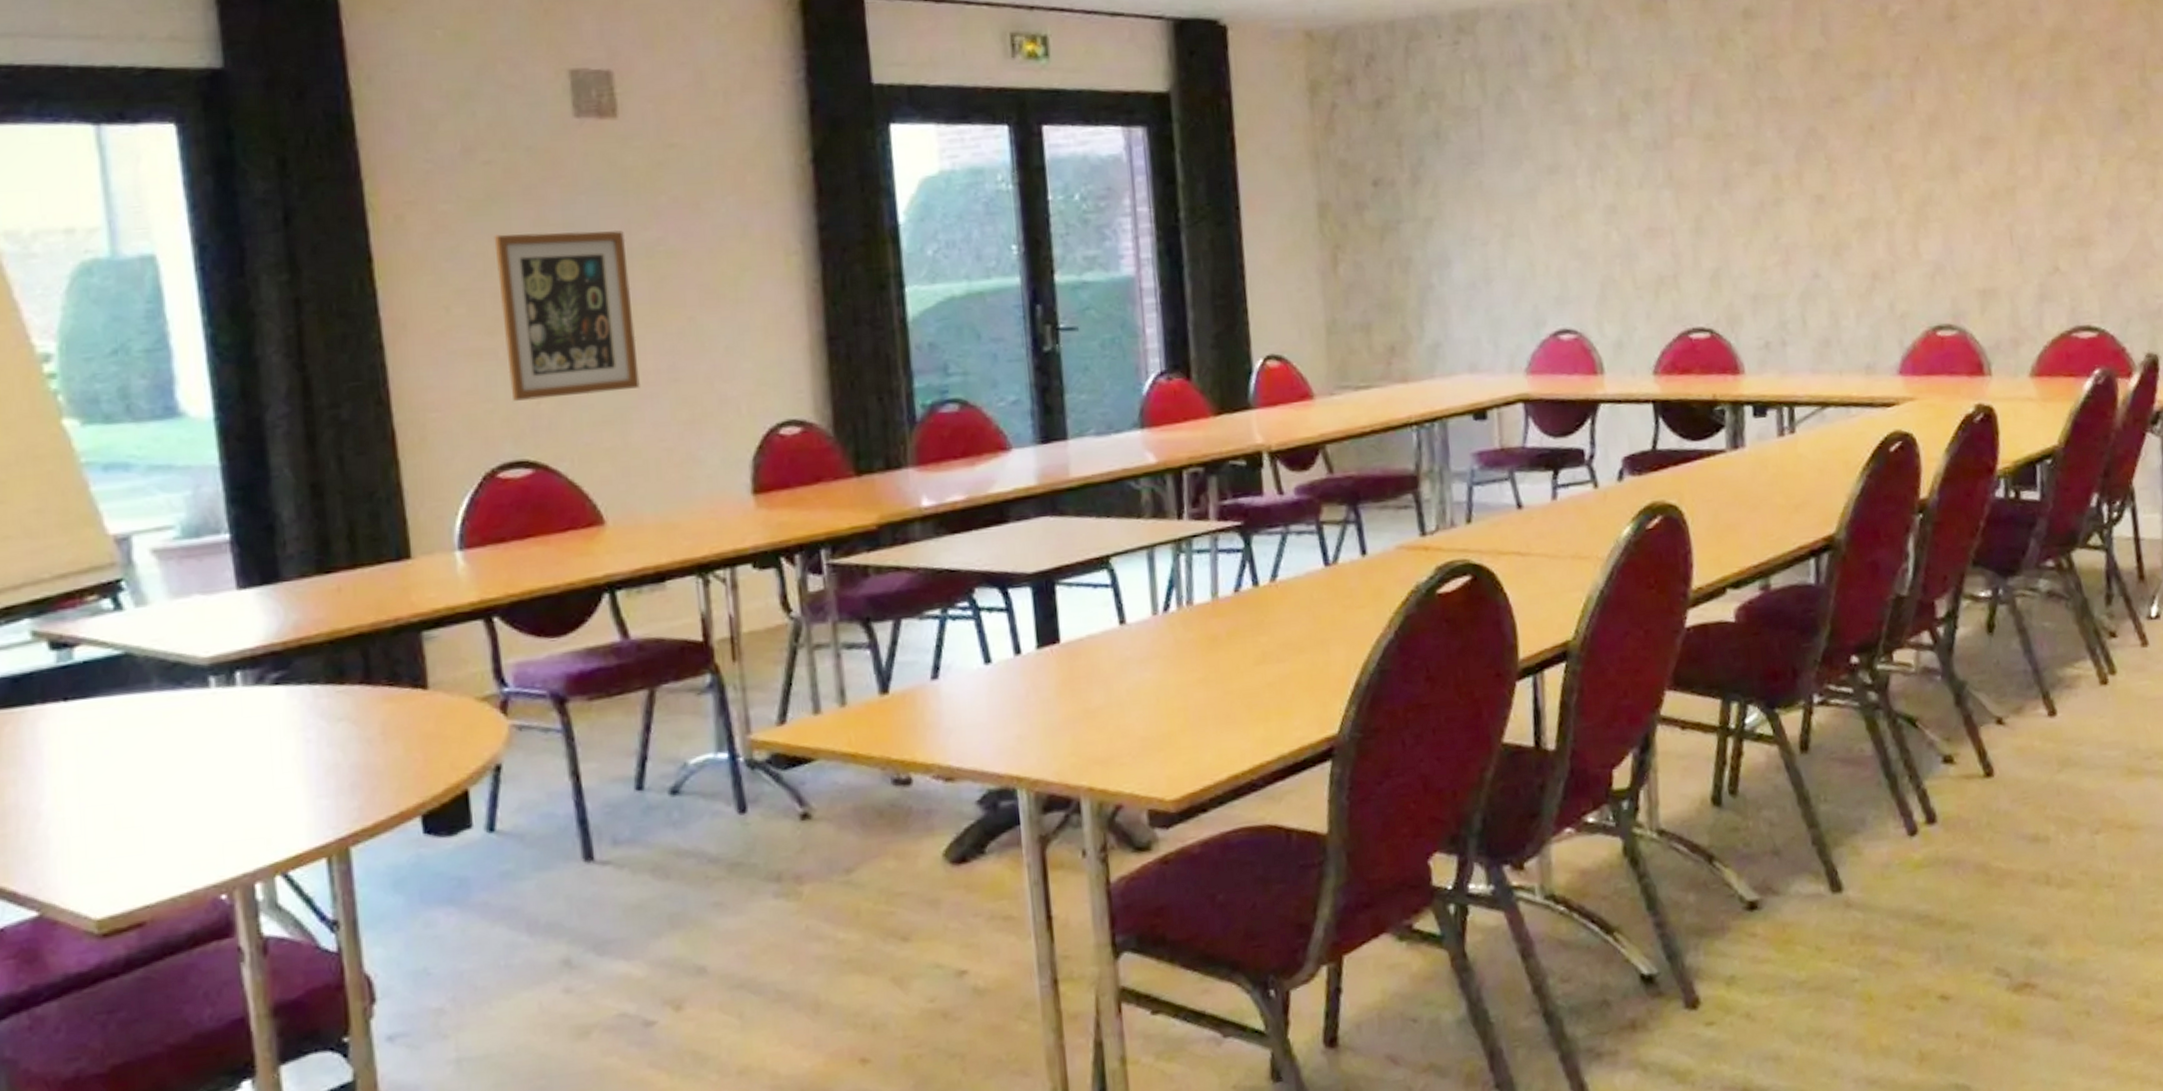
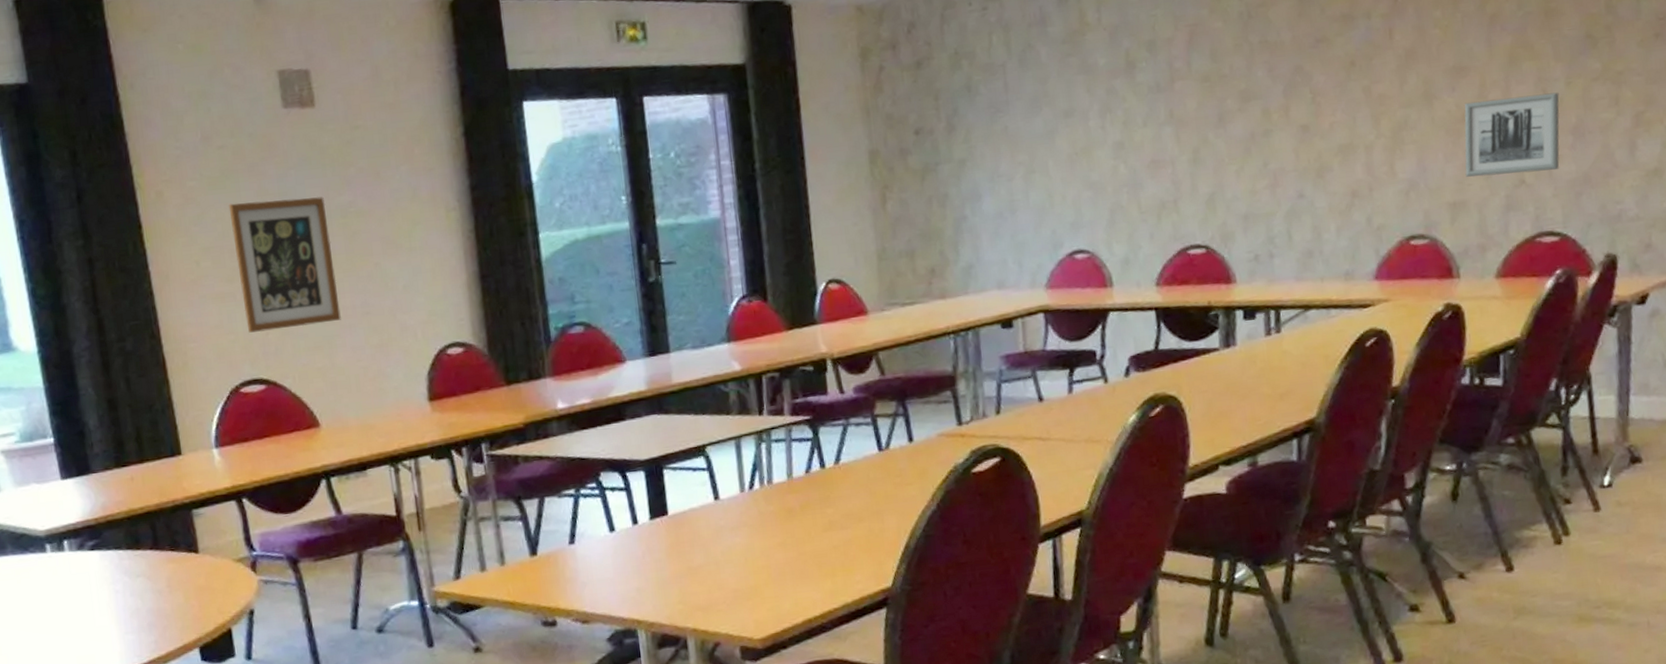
wall art: none [1993,171,2095,262] -> present [1464,92,1560,177]

